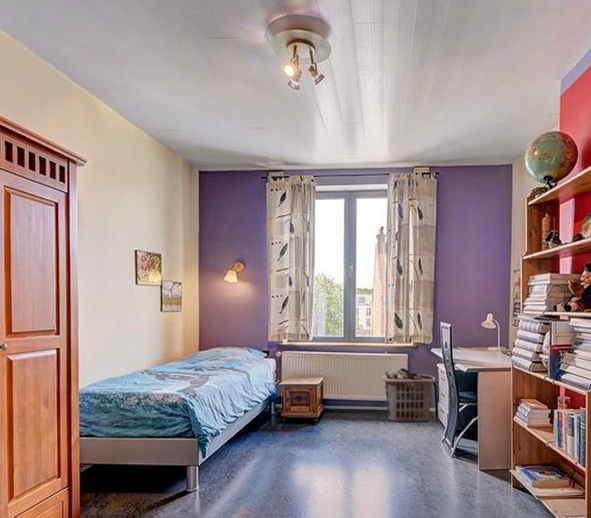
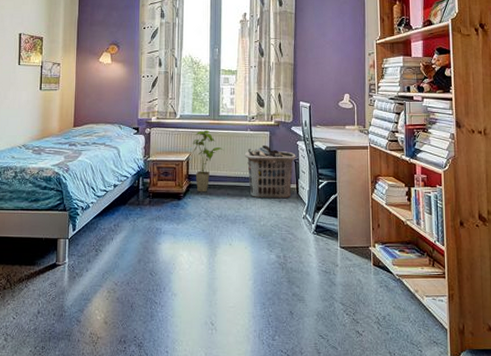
house plant: none [326,352,360,417] -> present [192,130,224,193]

